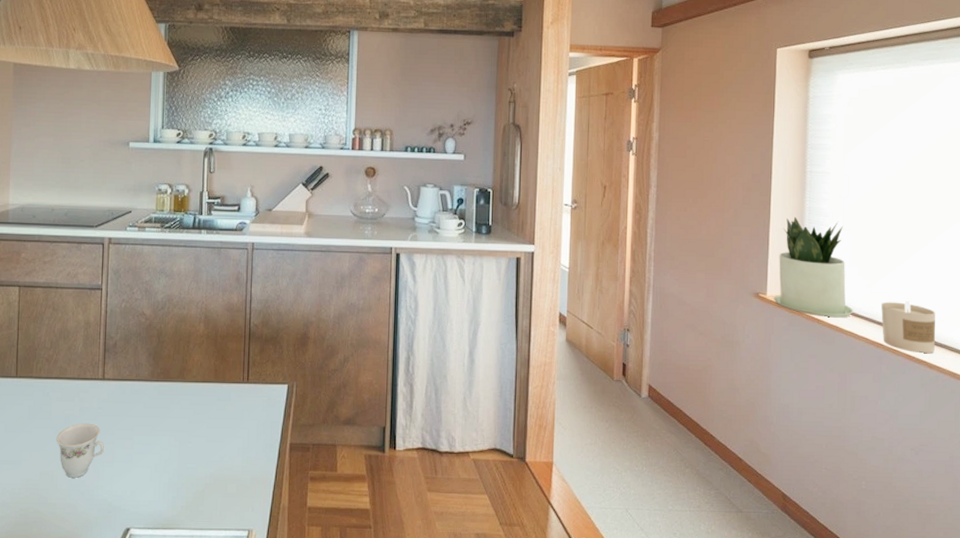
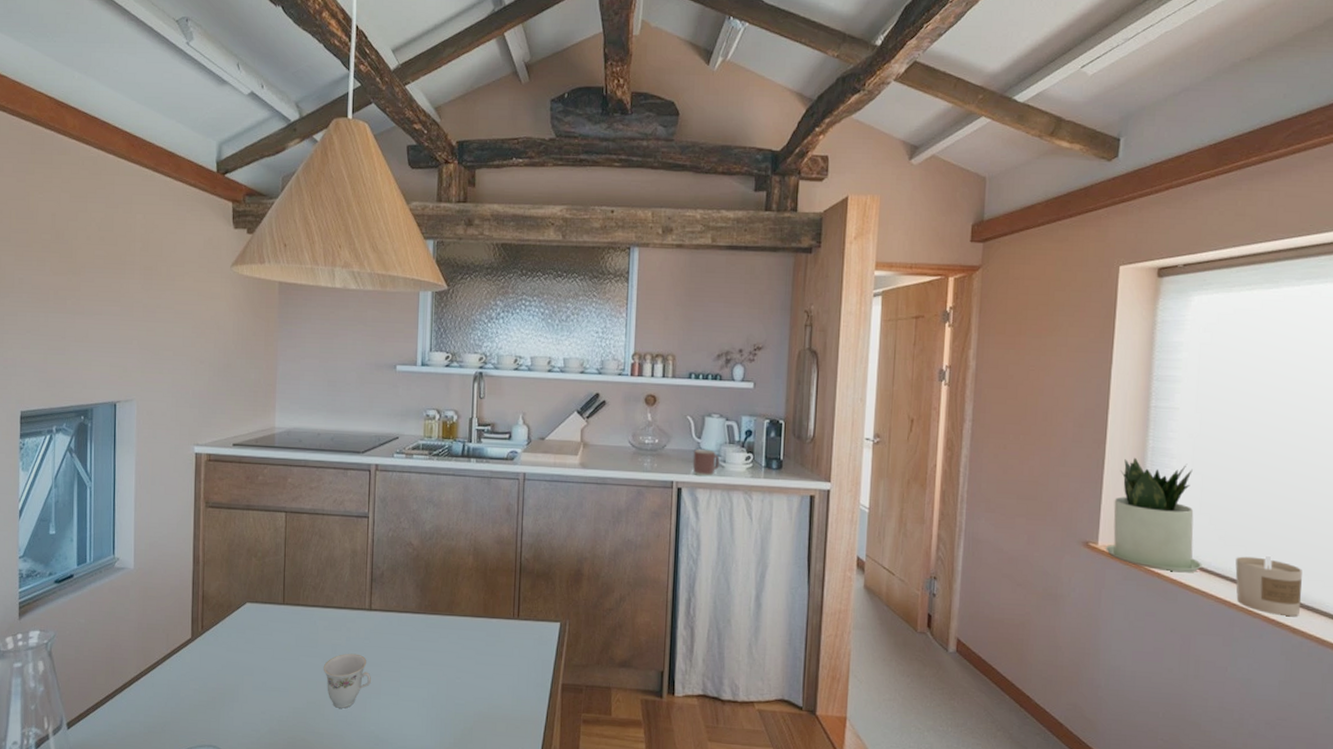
mug: none [409,216,434,243] -> present [692,448,720,477]

